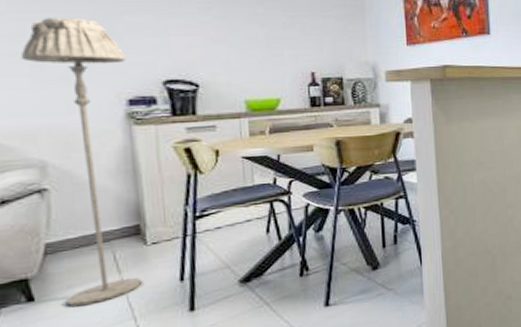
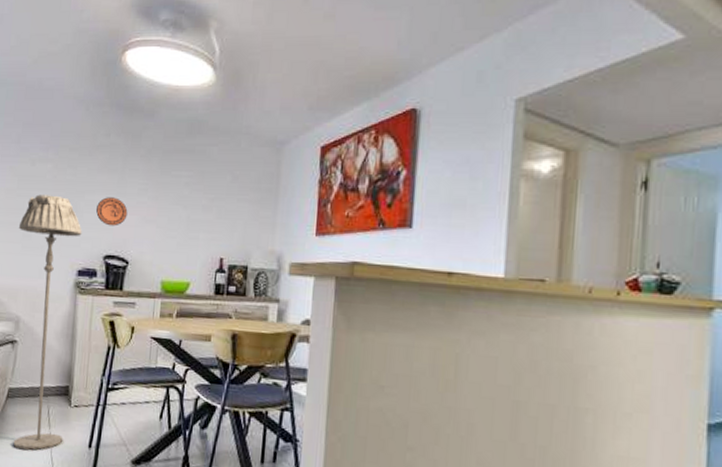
decorative plate: none [141,18,188,49] -> present [95,197,128,226]

